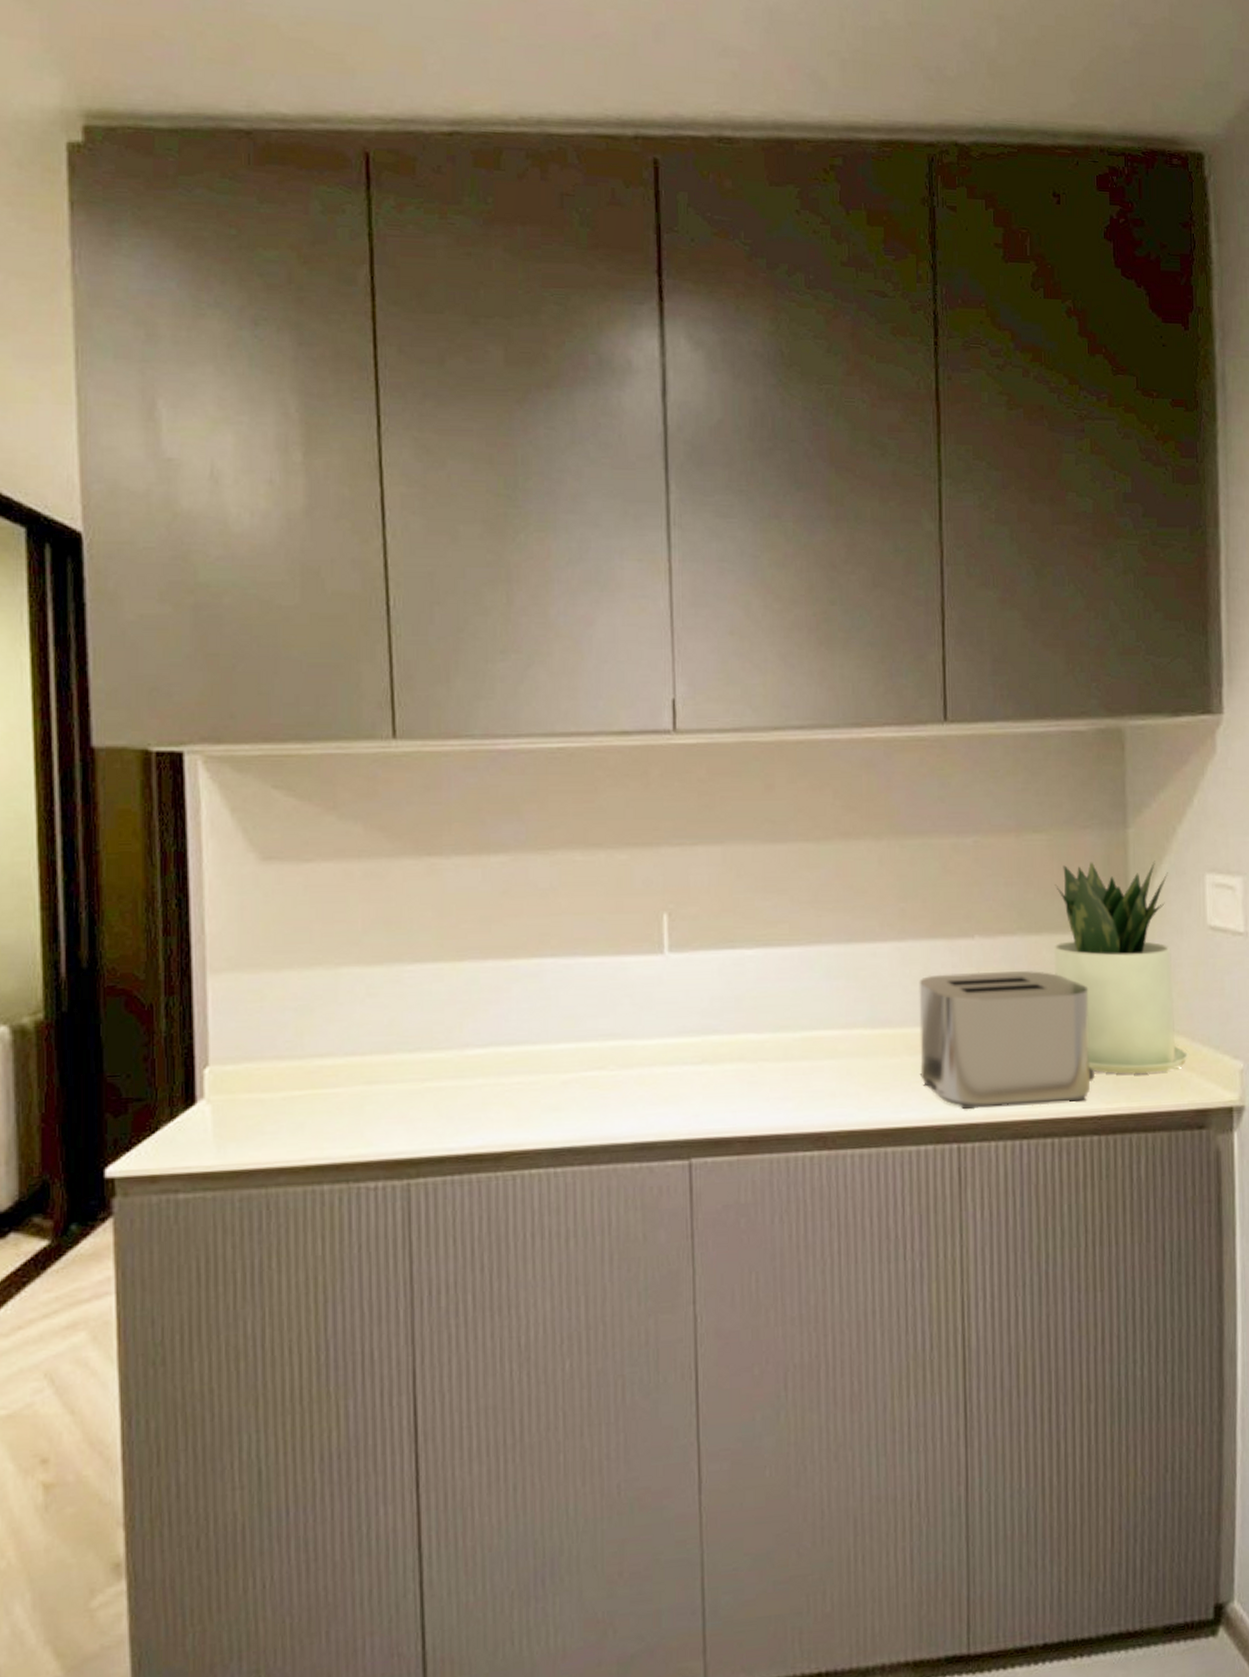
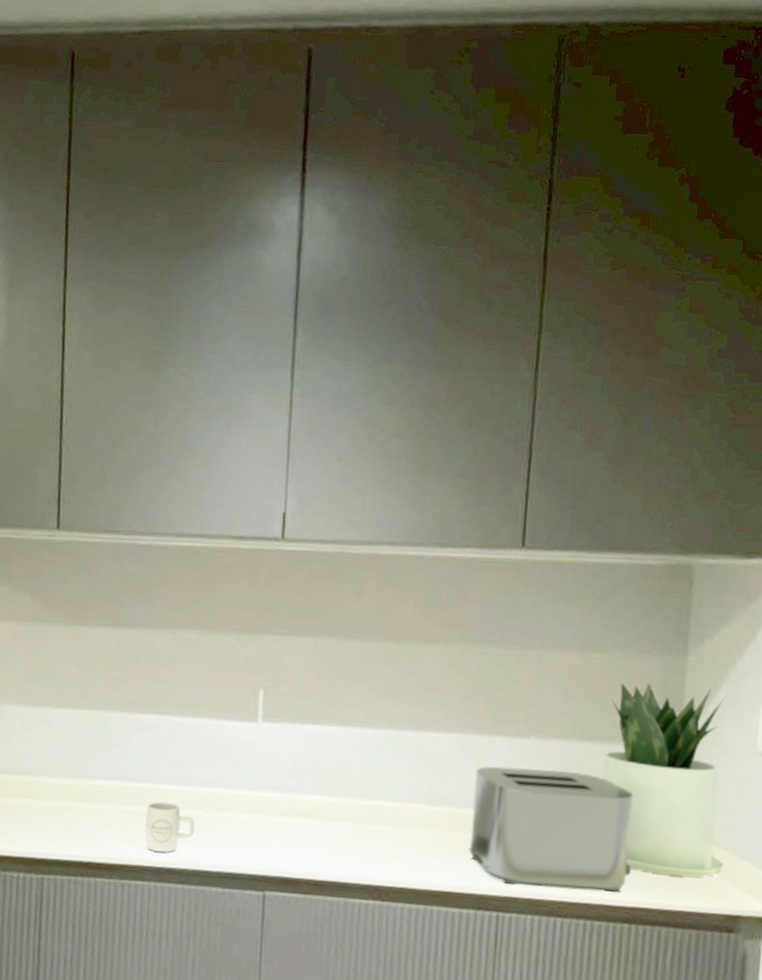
mug: none [536,1065,598,1130] -> present [145,801,195,853]

